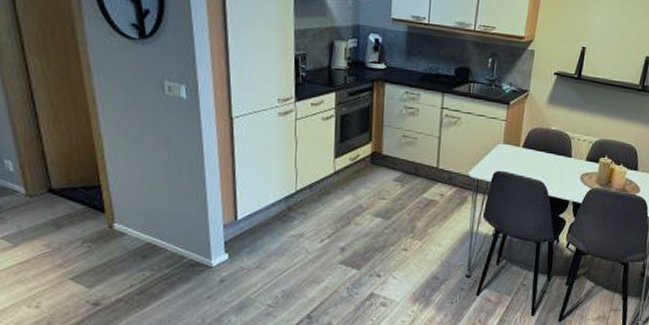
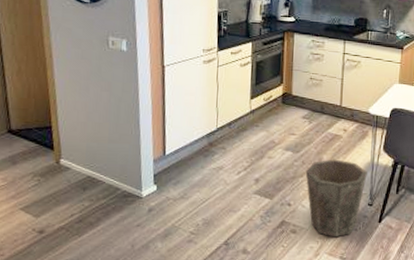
waste bin: none [397,226,466,311] -> present [305,159,367,238]

